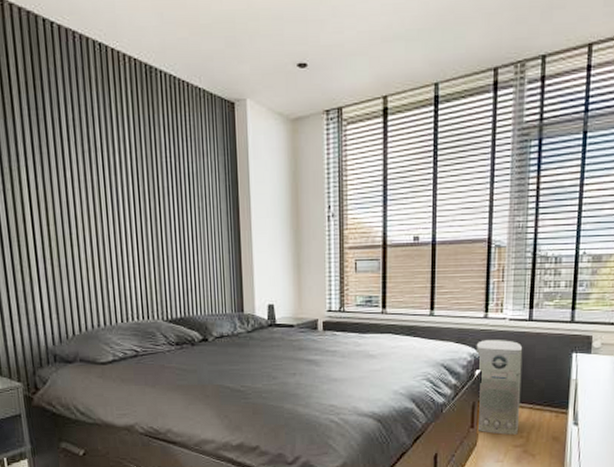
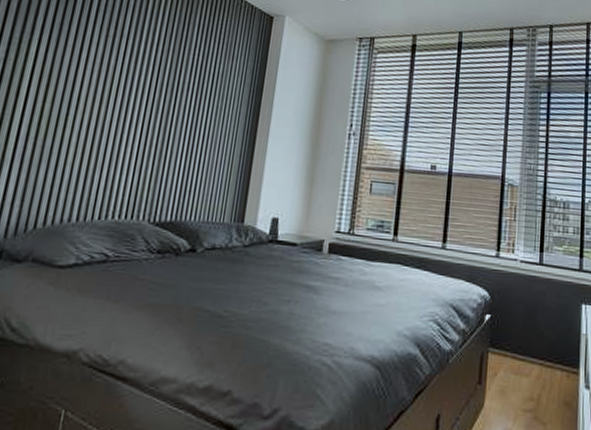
air purifier: present [475,340,523,435] -> none [485,281,534,396]

